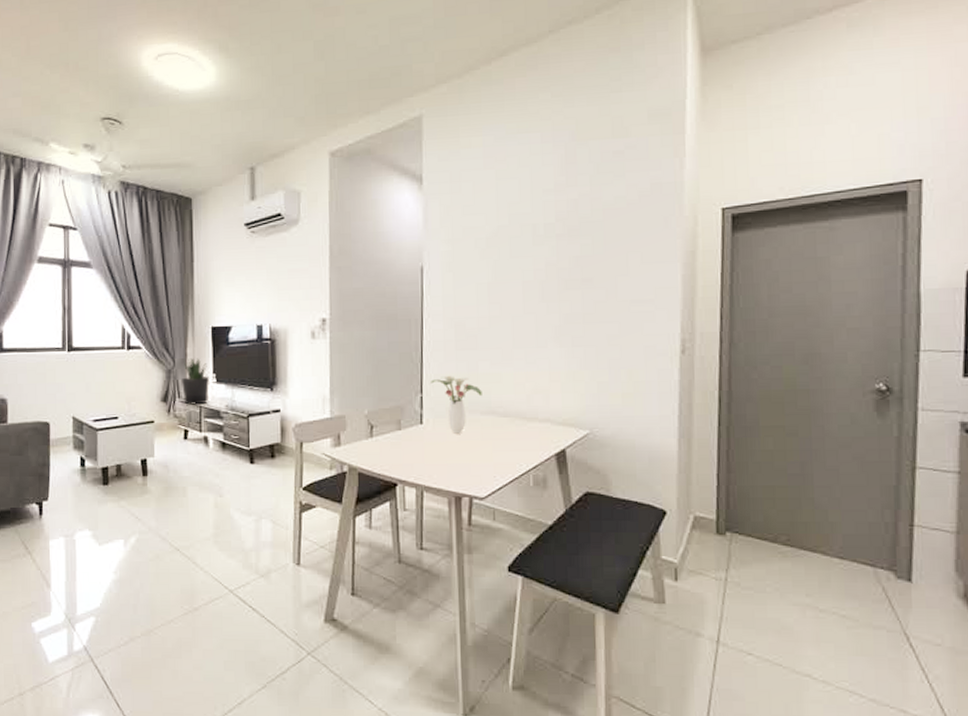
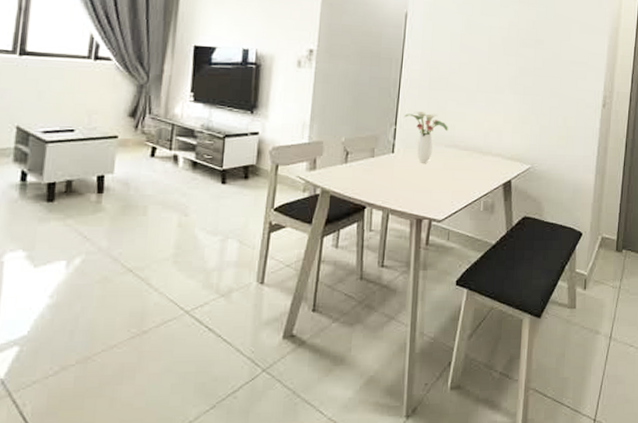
planter: present [182,358,209,405] -> none [154,75,186,123]

